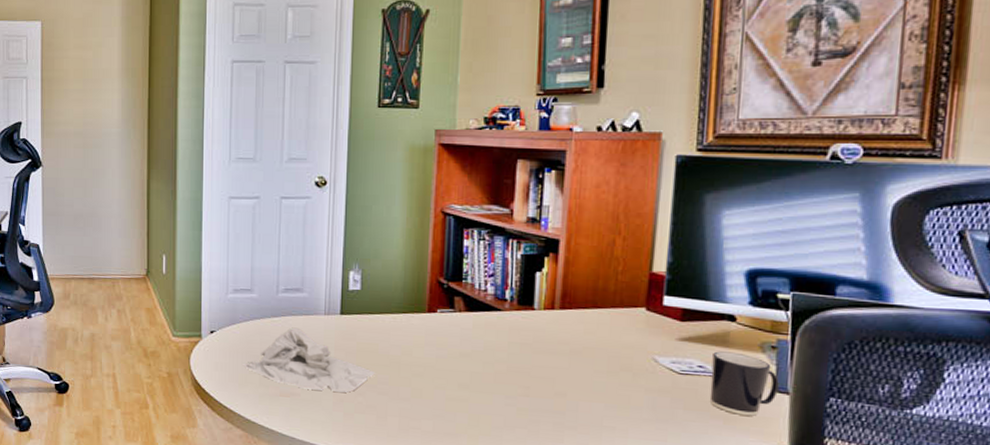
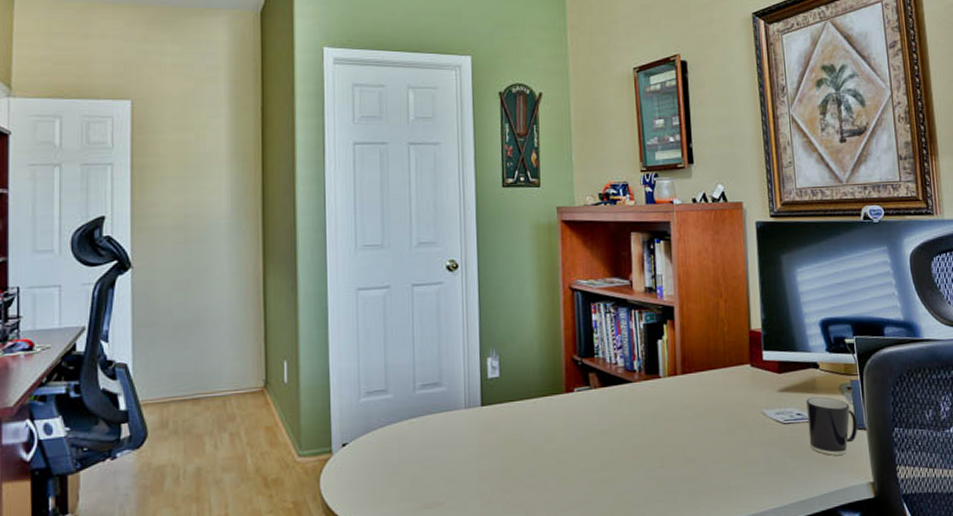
tissue: present [242,327,376,393] -> none [380,427,522,496]

